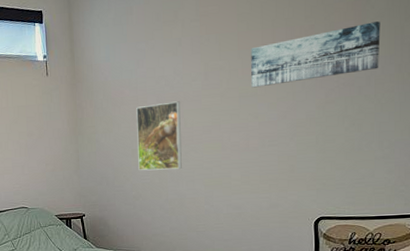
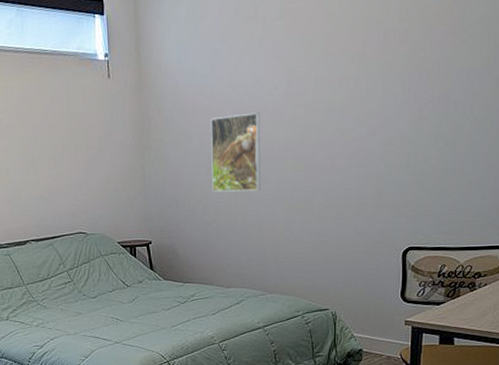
wall art: present [250,21,381,88] -> none [338,28,480,100]

